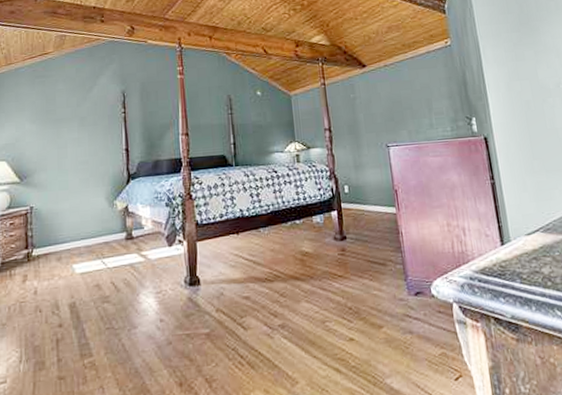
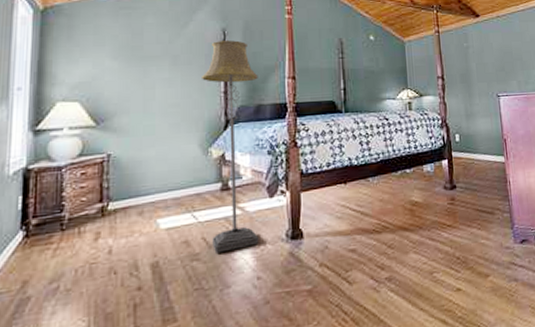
floor lamp: none [106,101,161,297] -> present [202,40,259,253]

